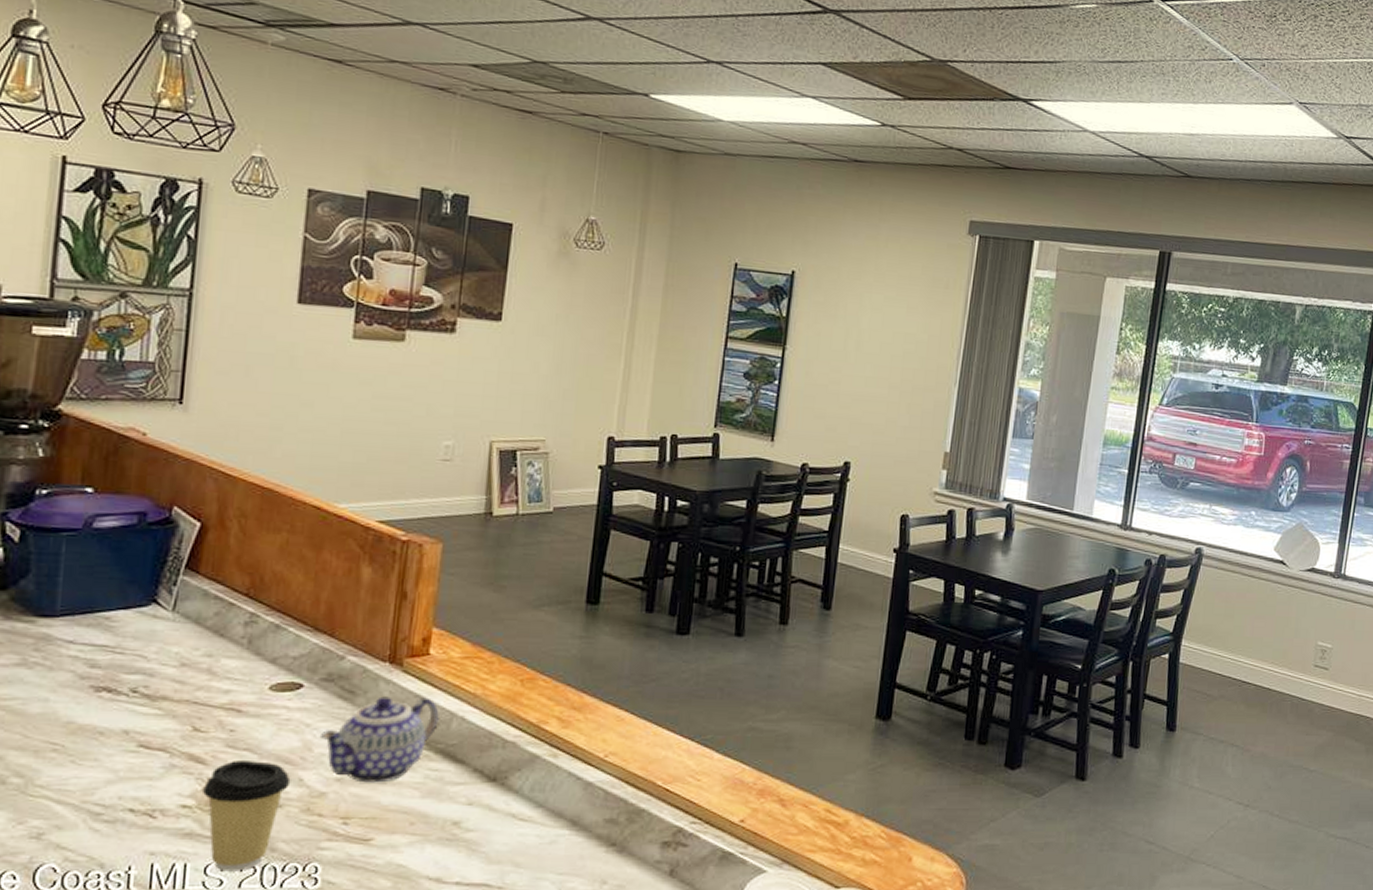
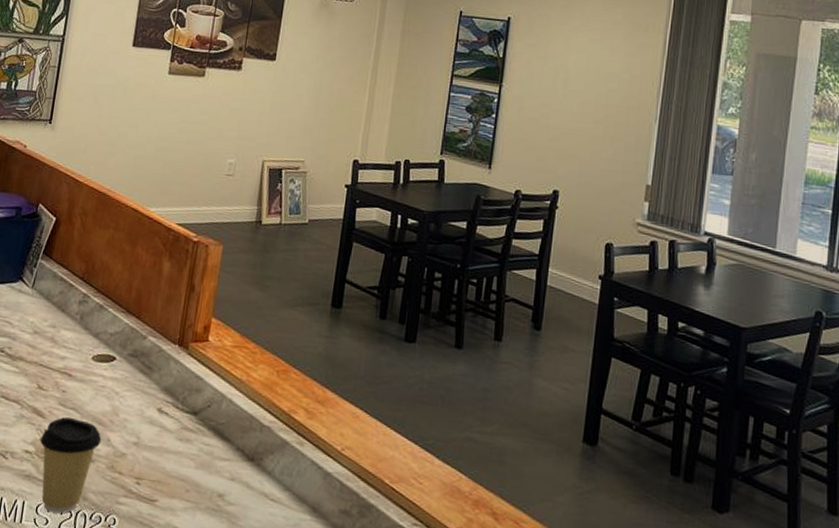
teapot: present [319,696,439,783] -> none [124,374,213,451]

